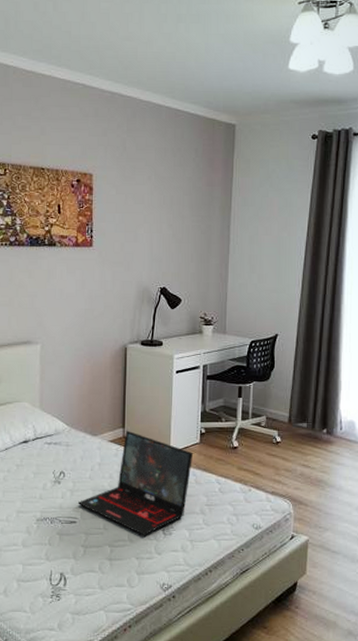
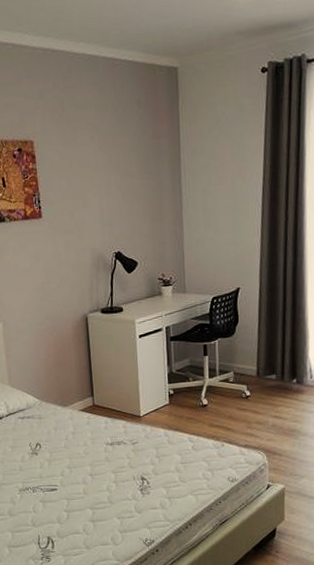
laptop: present [77,430,194,535] -> none [56,398,164,496]

